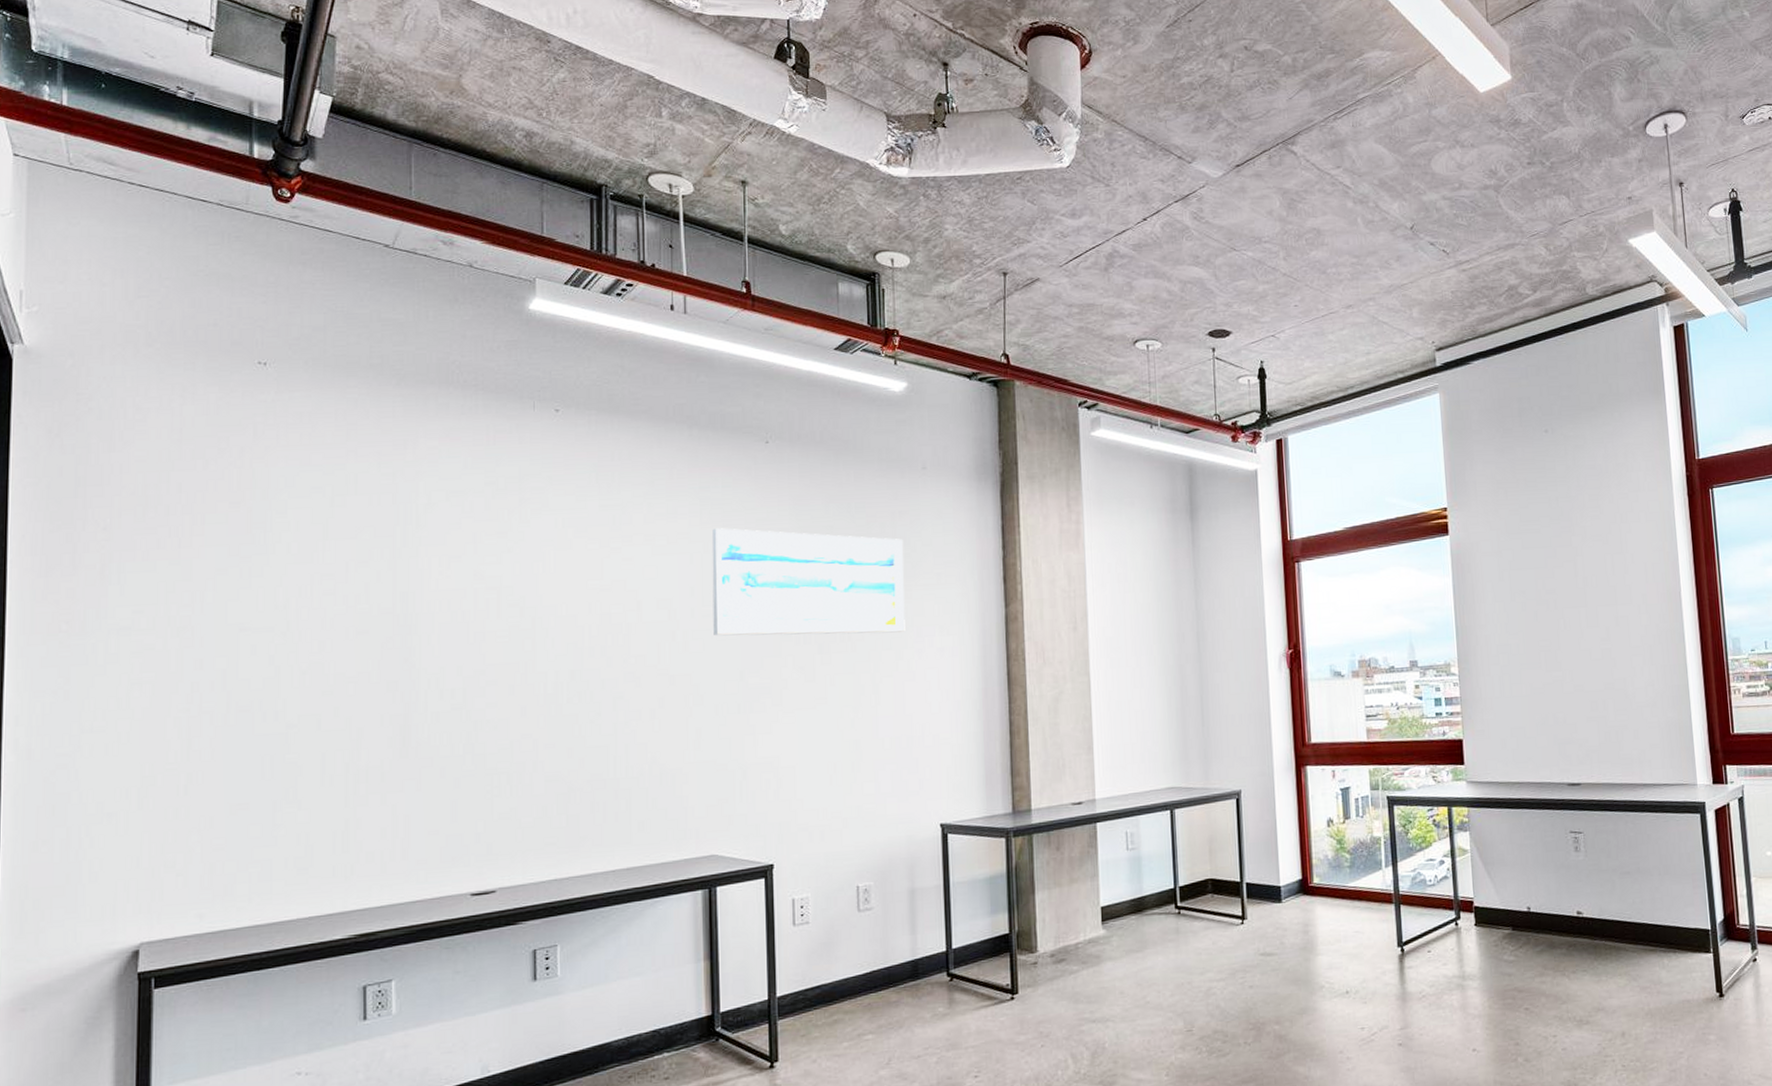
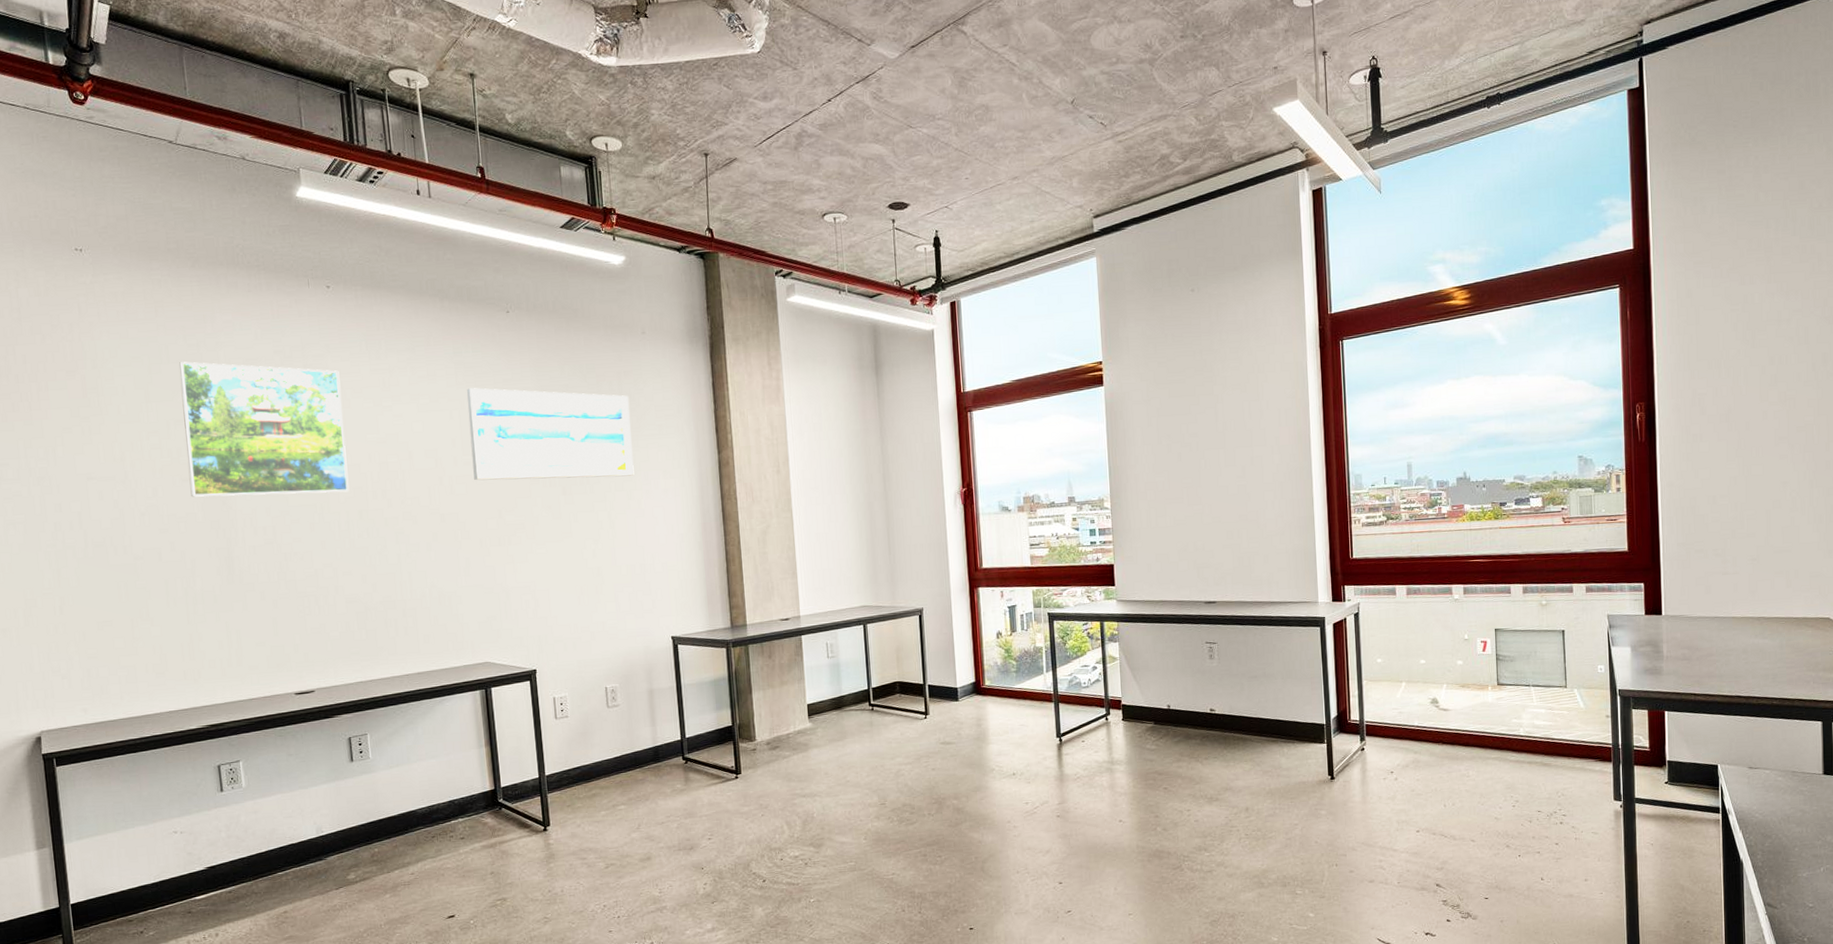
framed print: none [366,493,562,653] -> present [179,361,350,497]

